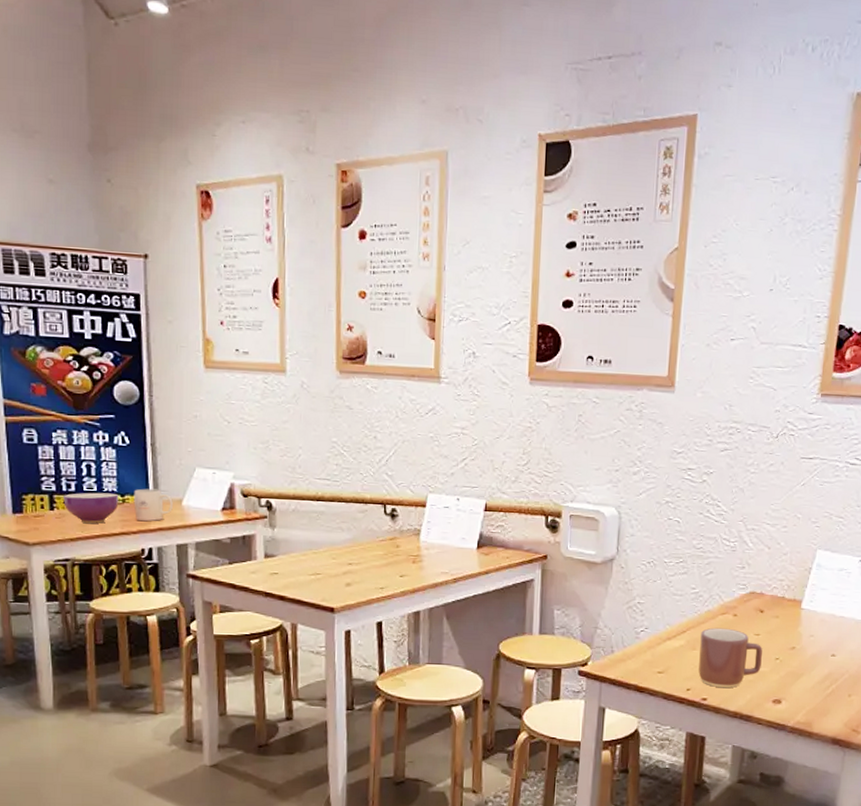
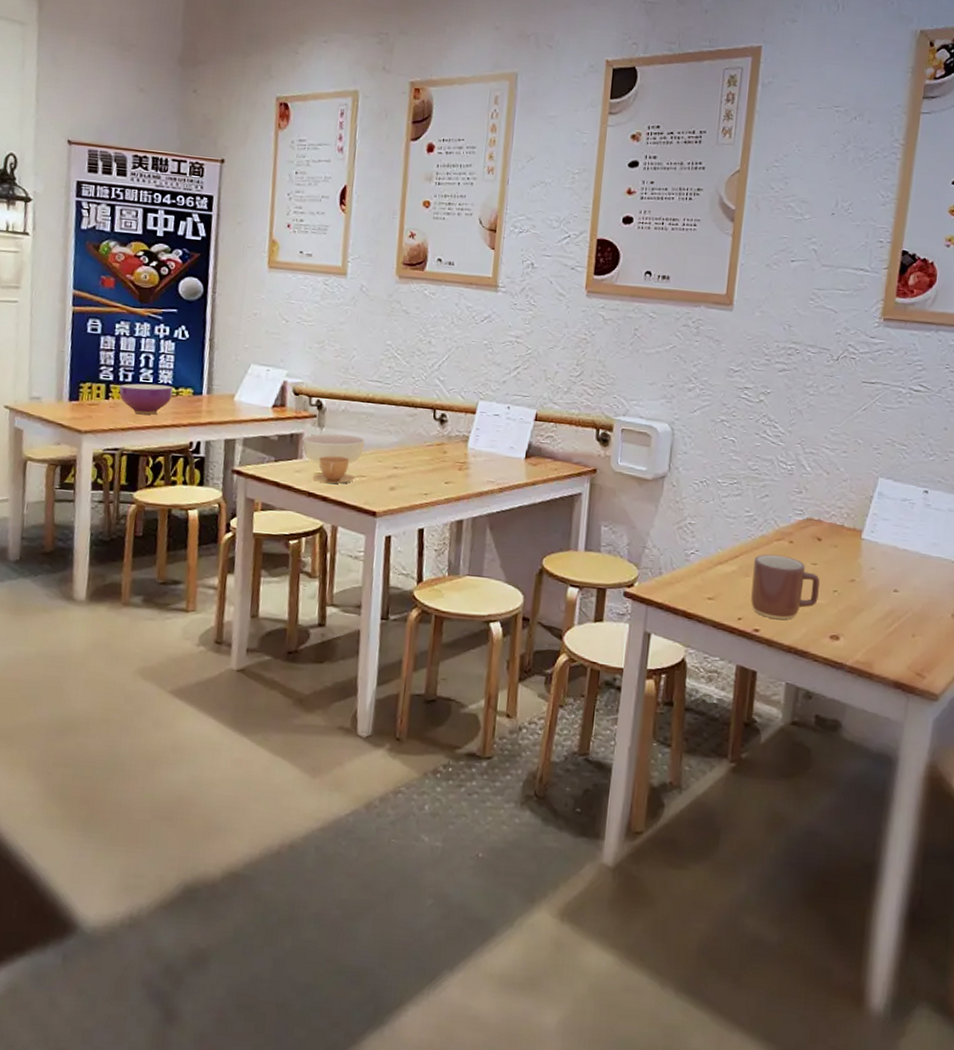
mug: present [133,488,173,522] -> none [186,382,225,415]
bowl: none [255,533,318,566] -> present [302,433,365,466]
teacup: none [269,555,312,582] -> present [313,455,356,484]

